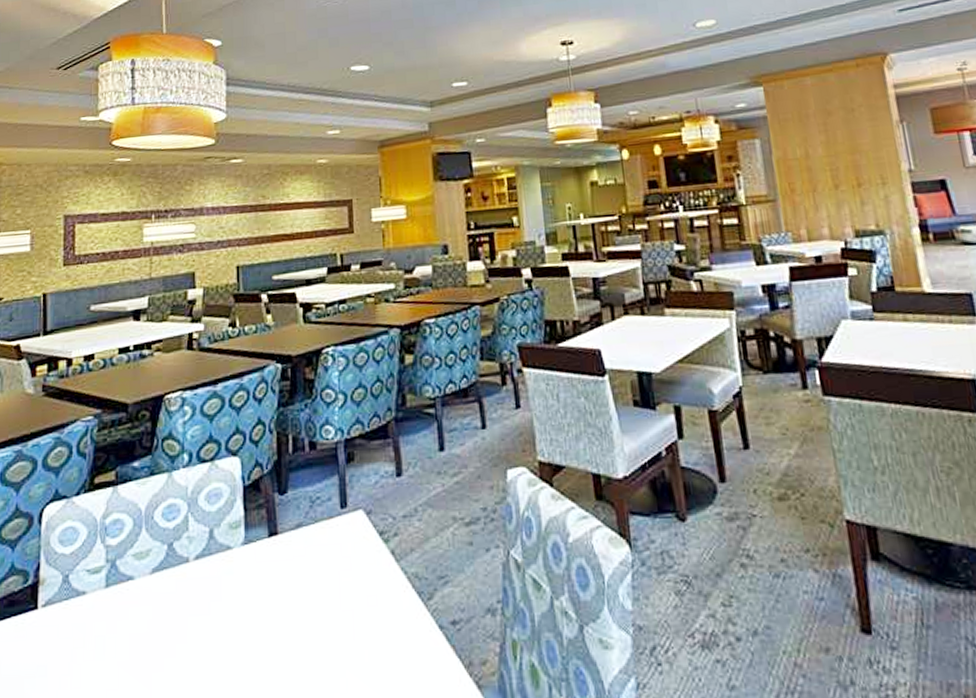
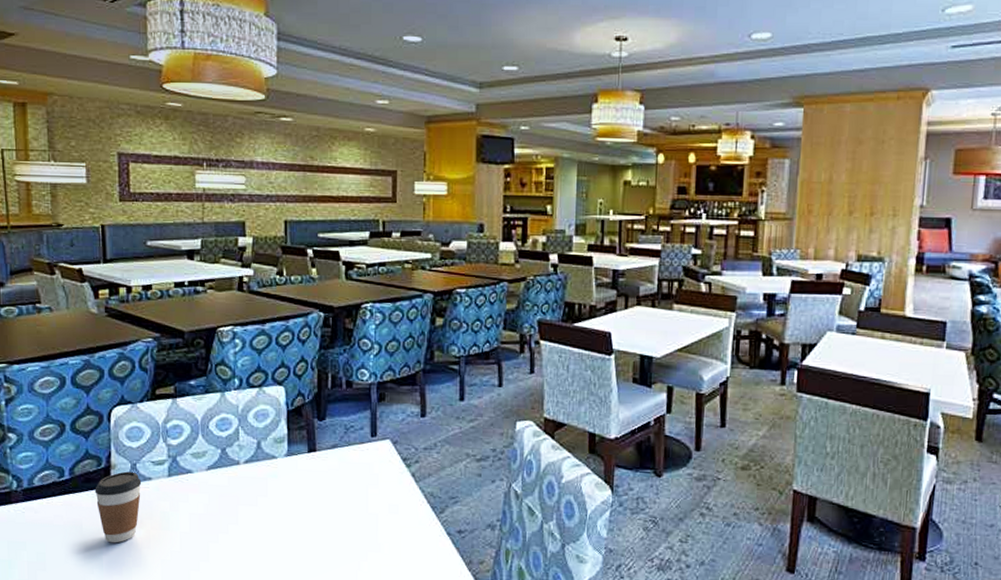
coffee cup: none [19,586,74,687] -> present [95,471,142,543]

